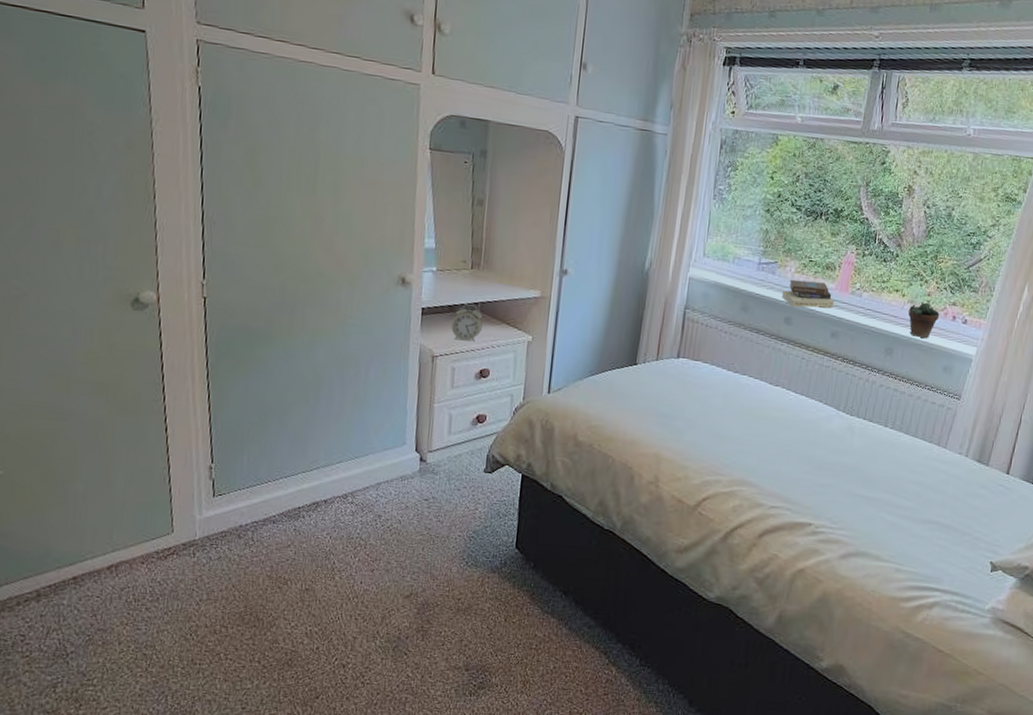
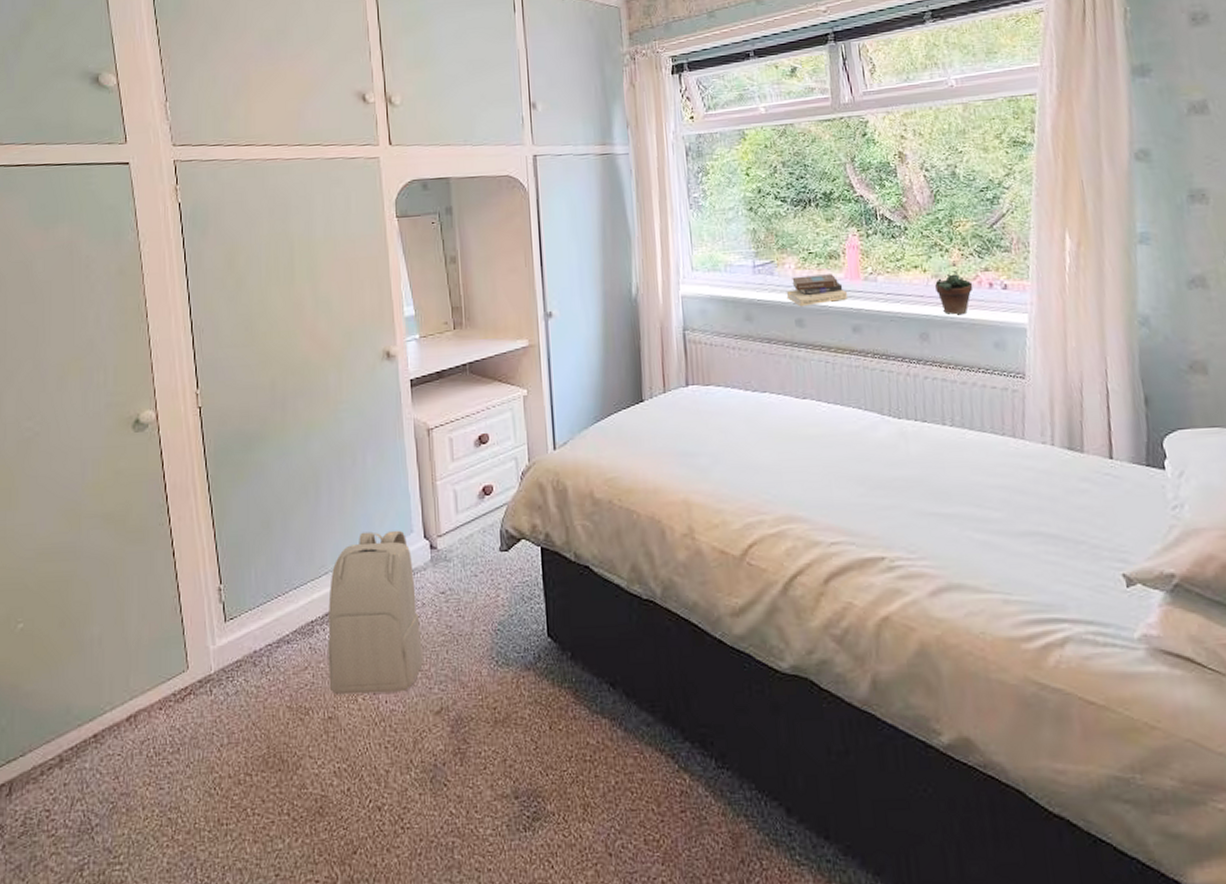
backpack: none [309,437,402,577] -> present [328,530,423,695]
alarm clock: present [451,304,483,342] -> none [442,367,474,407]

